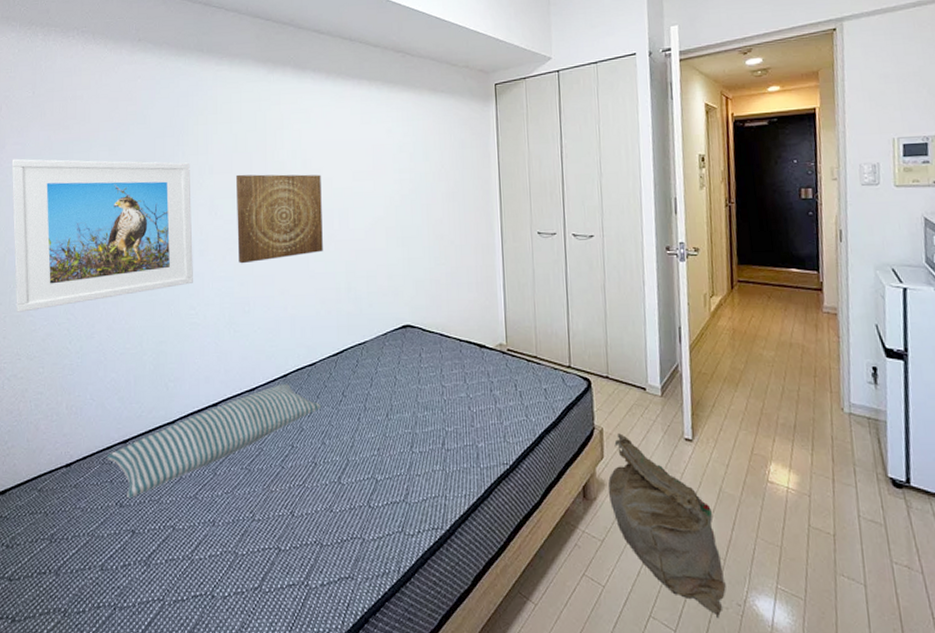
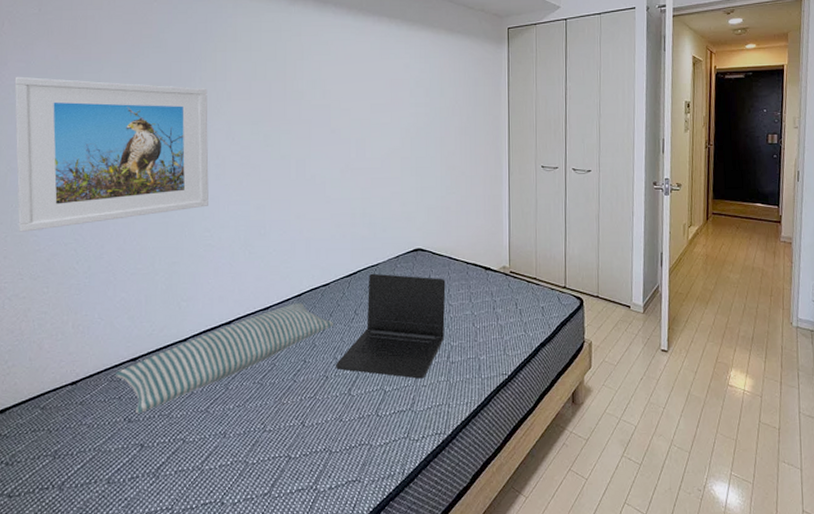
wall art: present [235,174,323,264] -> none [254,102,340,189]
laptop: none [324,352,438,467] -> present [336,273,446,379]
bag: present [608,433,726,619] -> none [594,346,690,503]

